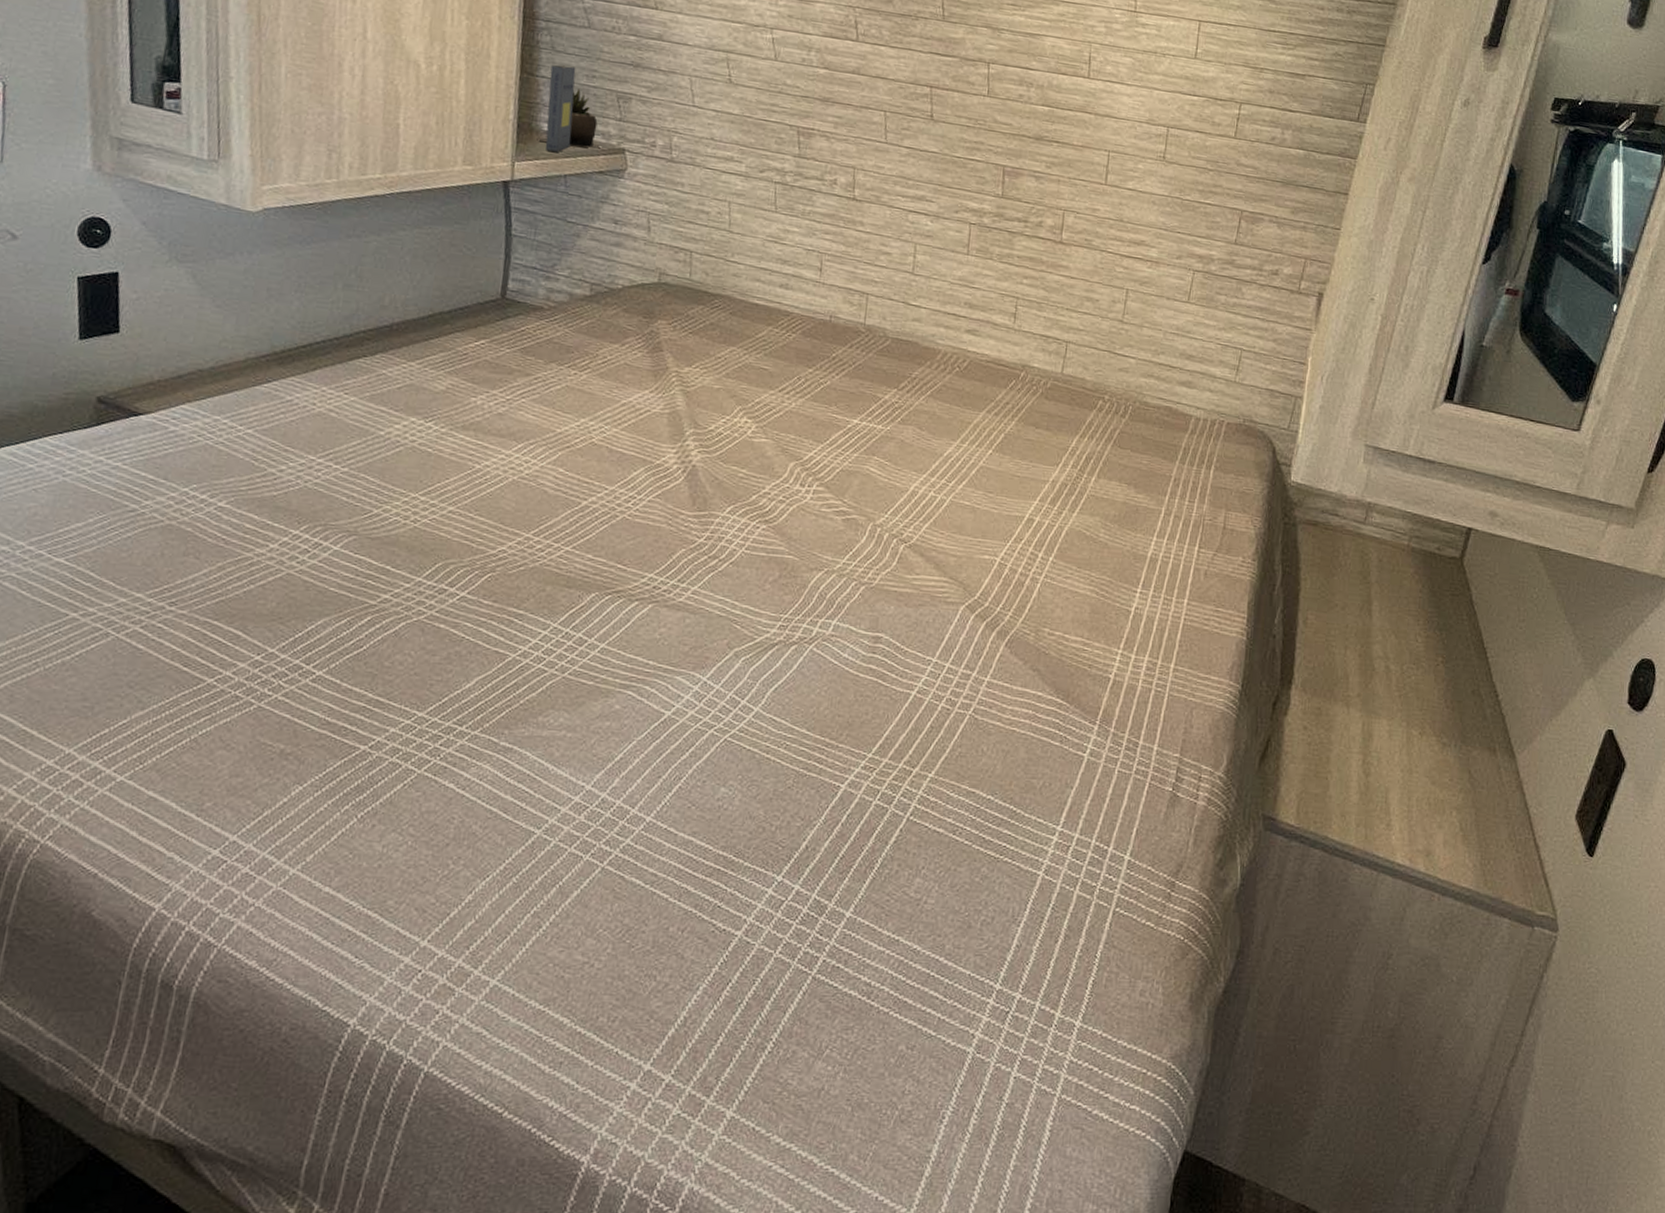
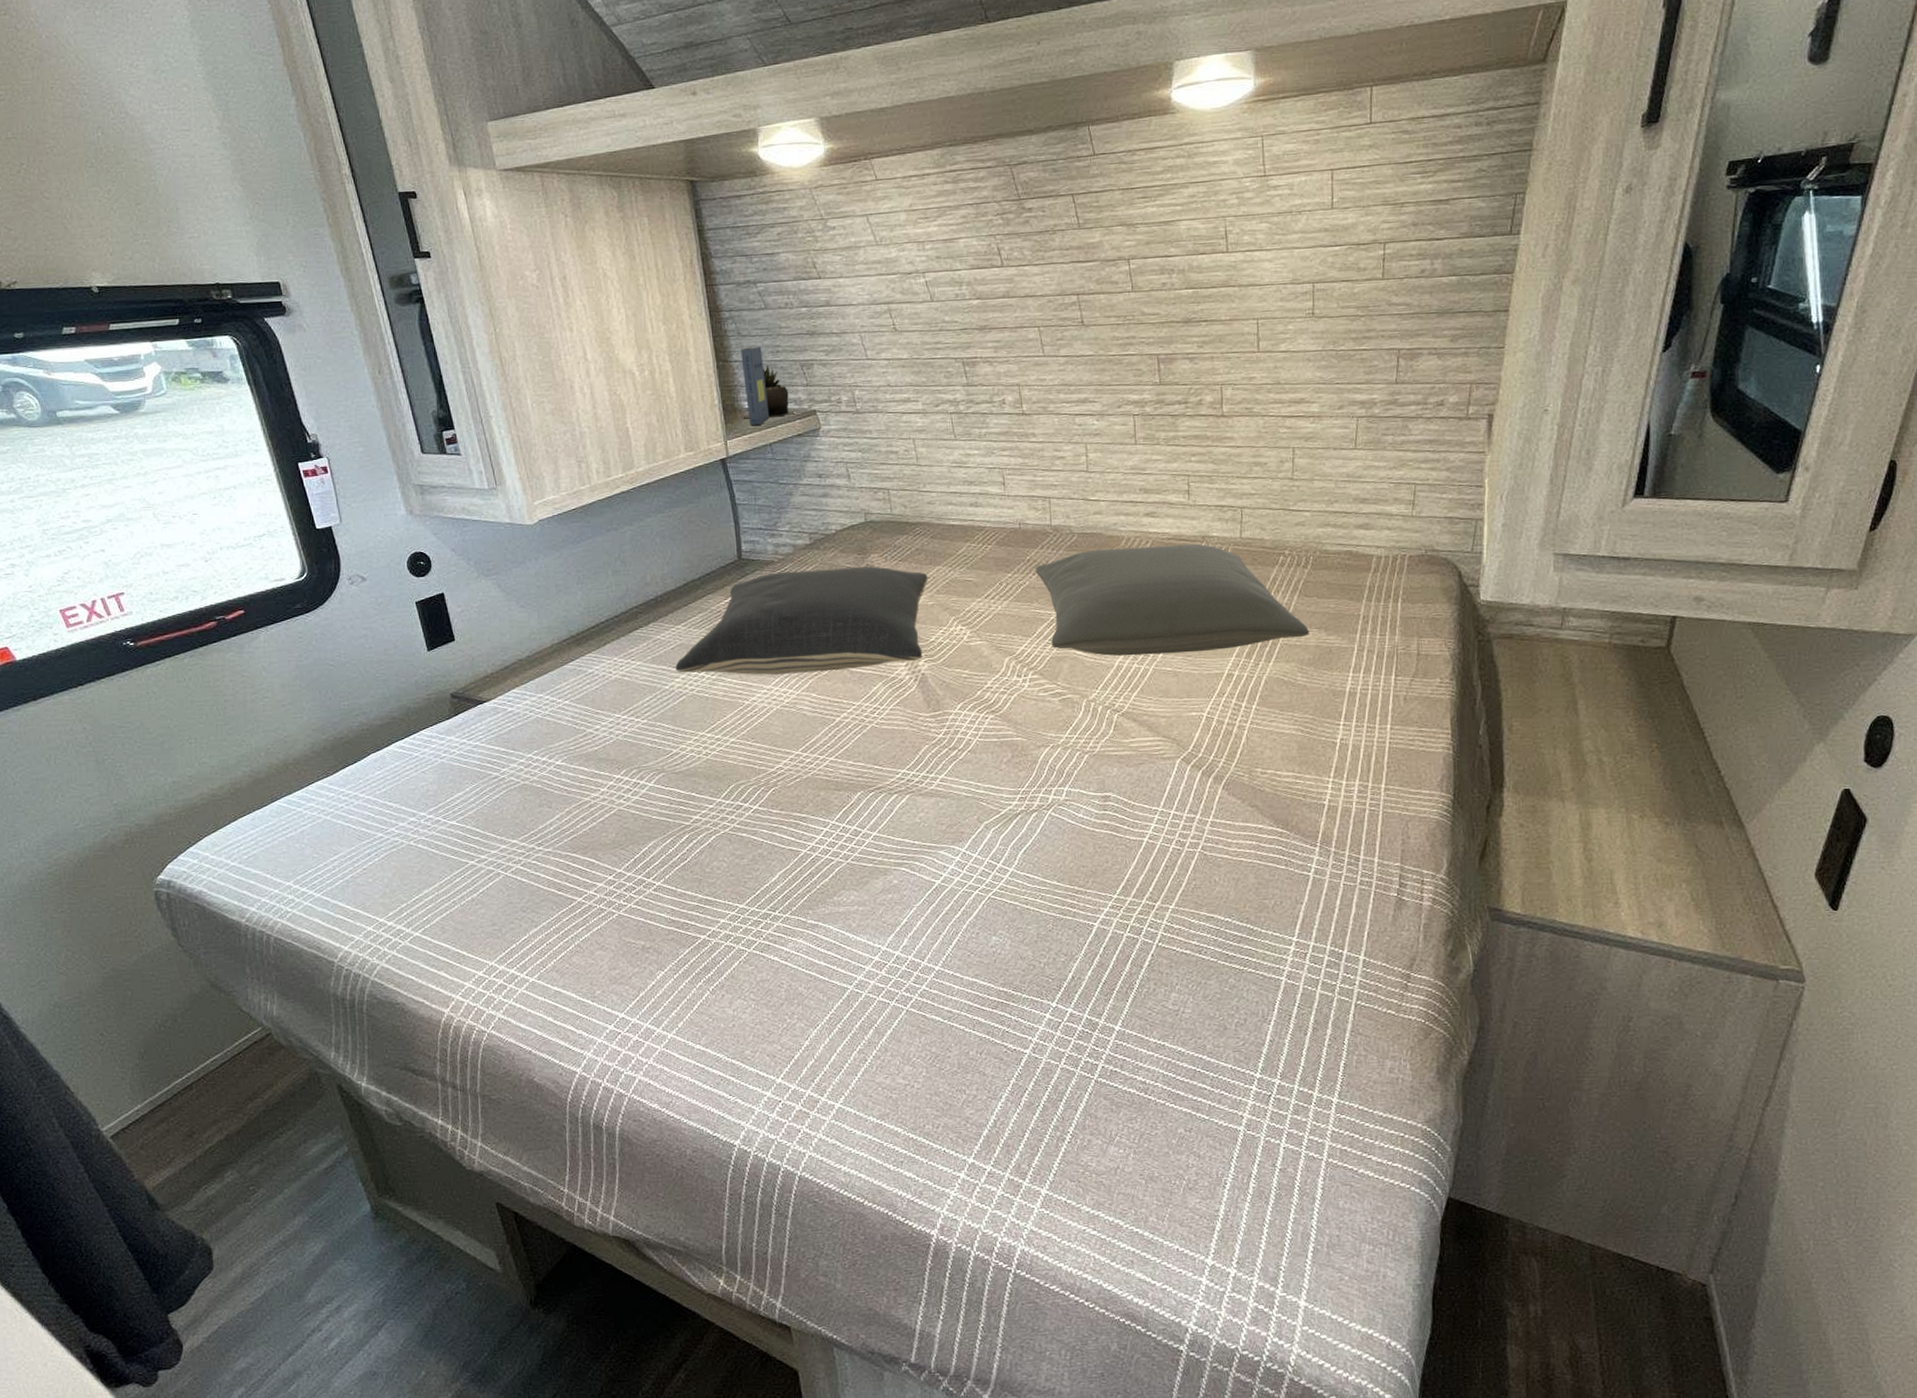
pillow: none [397,320,719,450] -> present [675,566,928,675]
pillow: none [839,358,1118,491] -> present [1035,544,1309,656]

